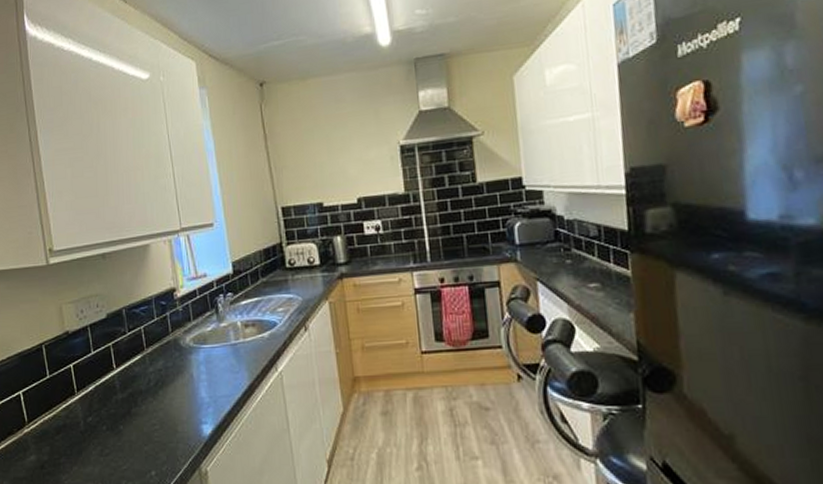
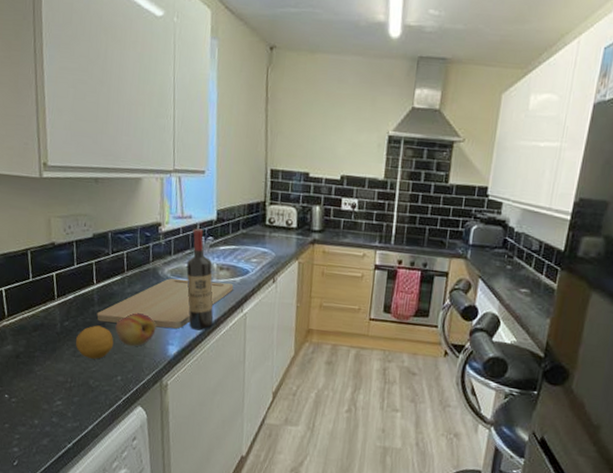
fruit: none [101,415,143,455] -> present [75,325,114,359]
cutting board: none [120,341,263,411] -> present [97,278,234,329]
fruit: none [142,393,186,434] -> present [115,312,156,347]
wine bottle: none [208,286,247,401] -> present [186,228,214,331]

